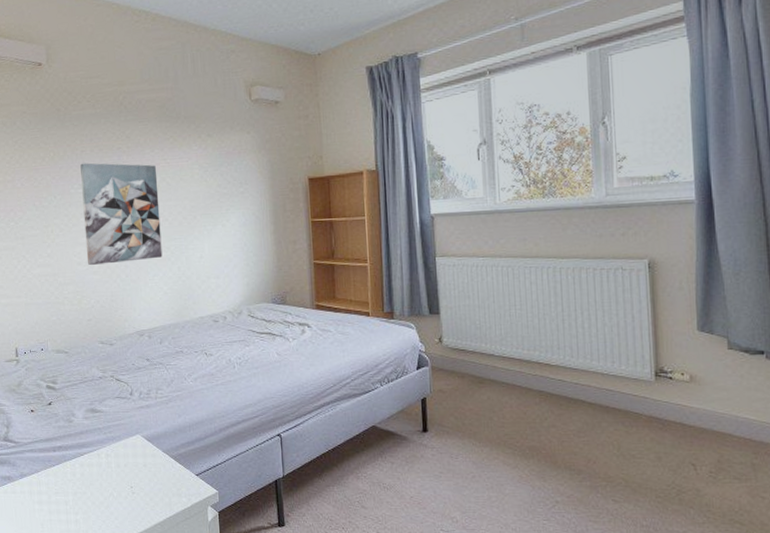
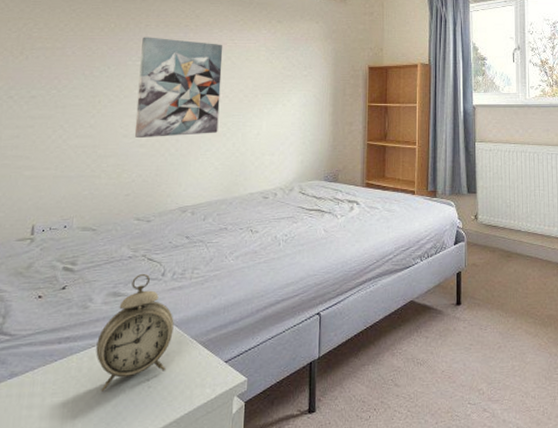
alarm clock: none [84,392,147,494] -> present [96,273,174,392]

